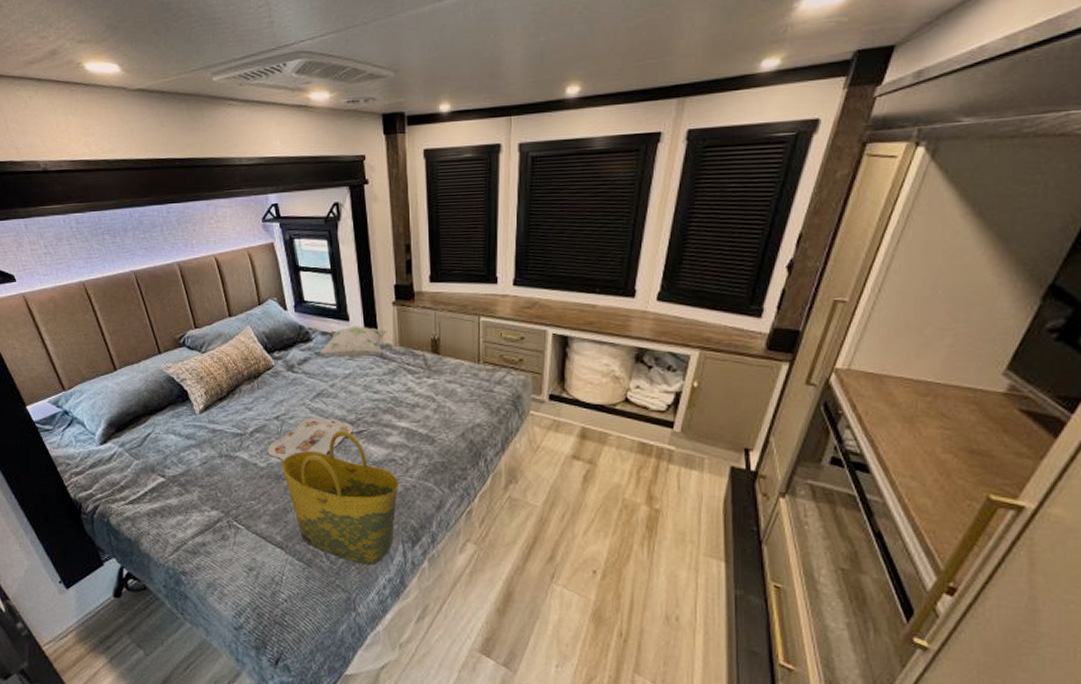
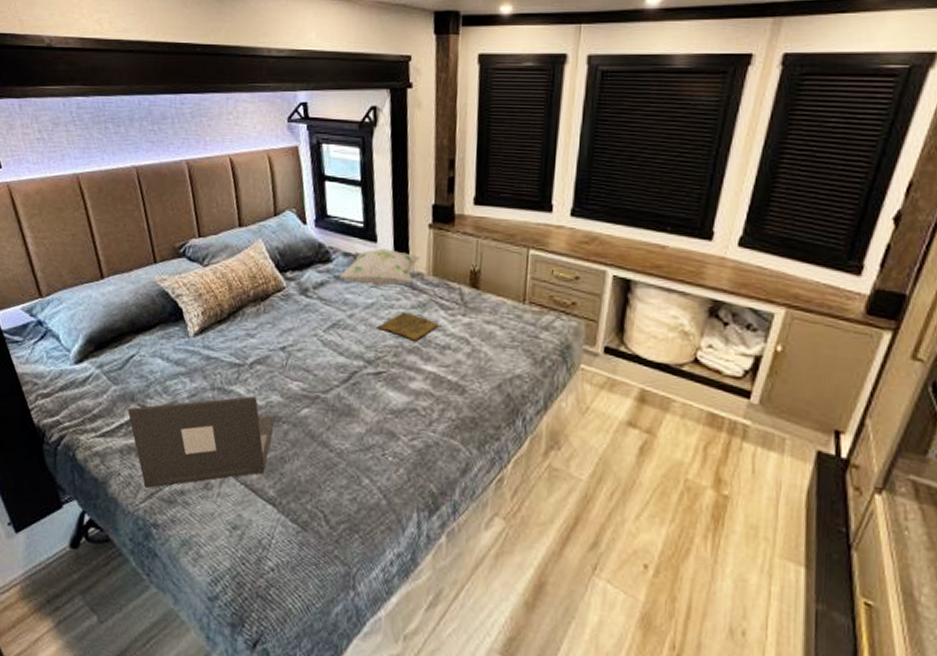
laptop: none [150,460,276,544] -> present [127,396,275,489]
serving tray: present [267,416,353,461] -> none [267,351,371,401]
tote bag: present [282,430,398,565] -> none [283,369,419,535]
book: none [355,379,409,402] -> present [377,312,440,341]

